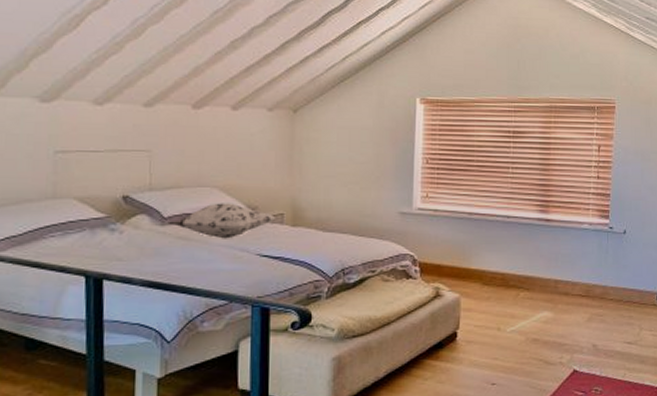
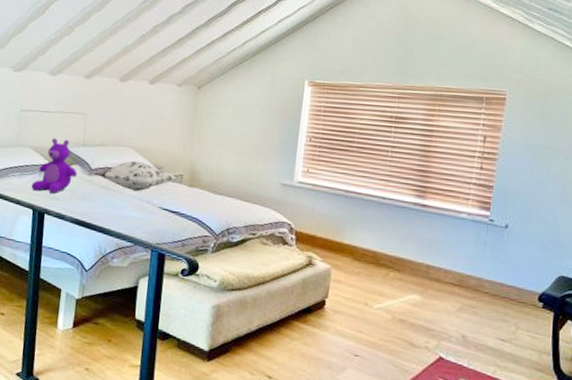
teddy bear: none [80,183,145,253] -> present [31,138,78,193]

